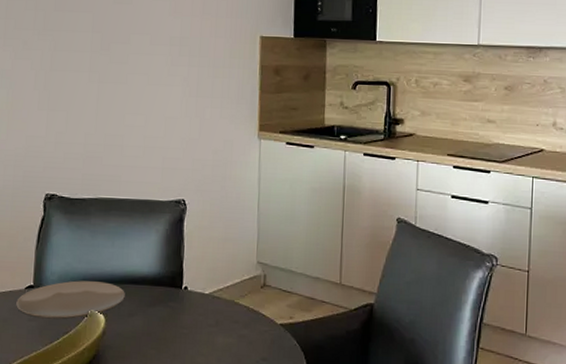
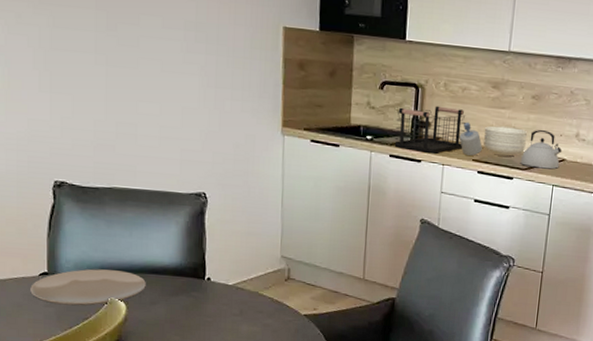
dish rack: none [368,102,439,150] -> present [394,105,466,154]
soap dispenser: none [432,116,457,151] -> present [459,121,482,157]
bowl: none [457,119,503,150] -> present [483,126,528,157]
kettle: none [496,120,540,161] -> present [520,129,563,169]

